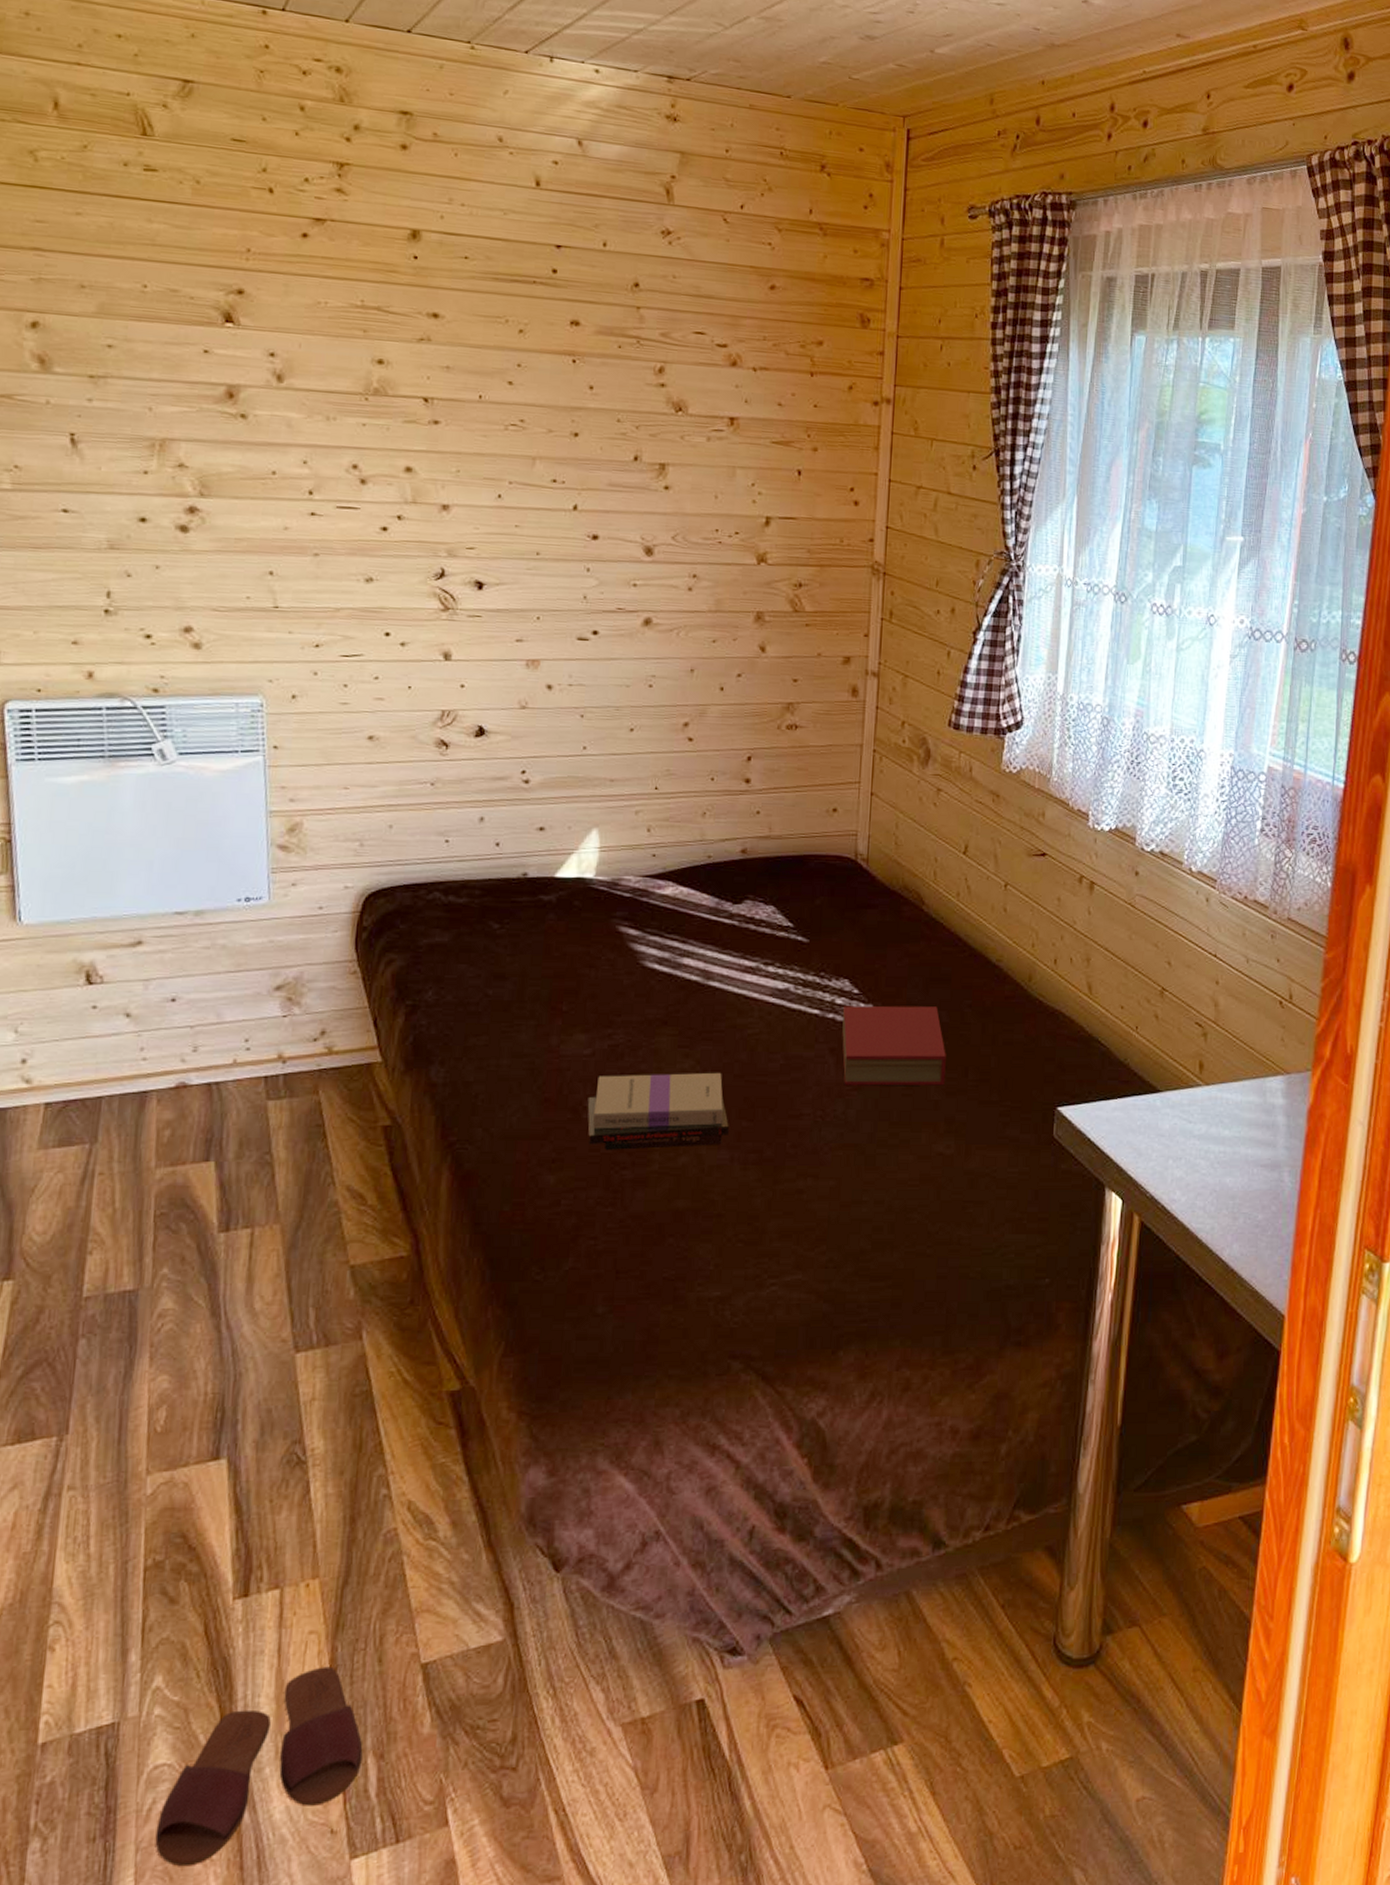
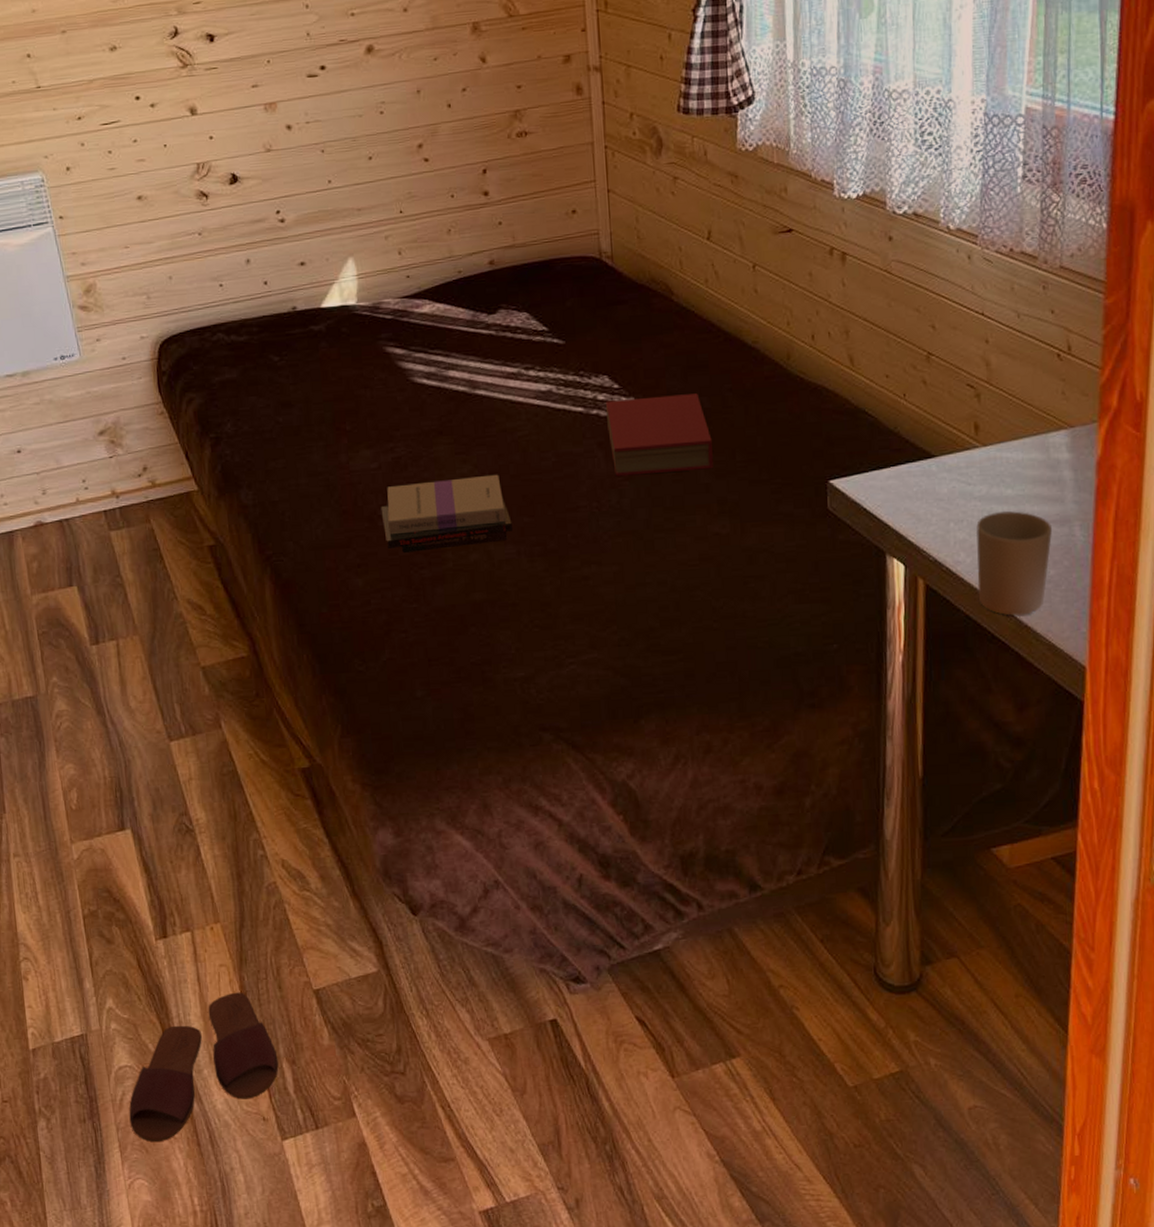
mug: none [1189,1152,1263,1259] -> present [975,511,1052,616]

